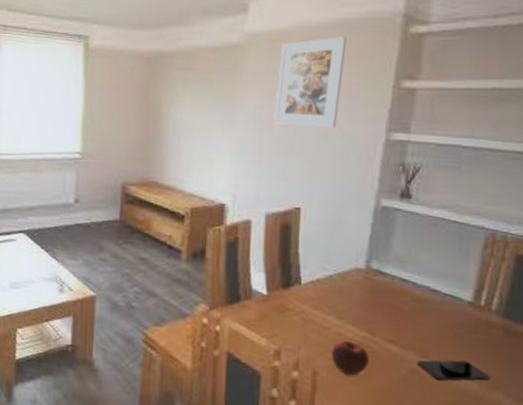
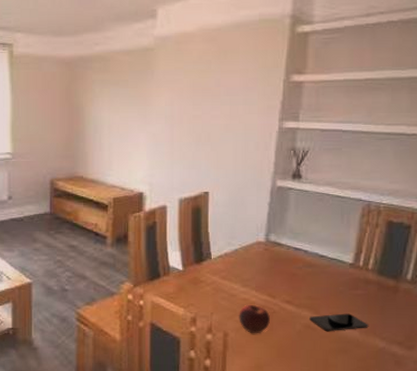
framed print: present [274,37,347,127] -> none [183,37,243,119]

